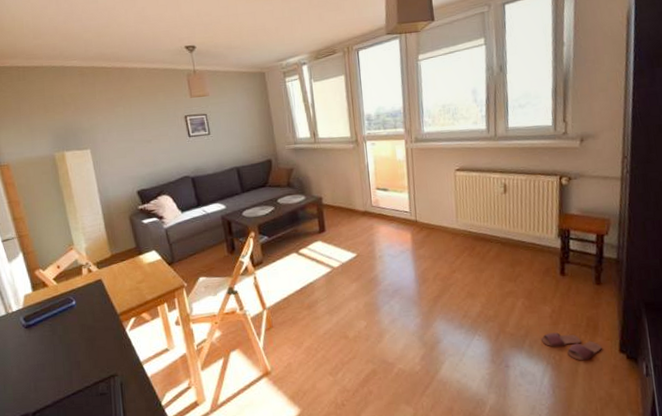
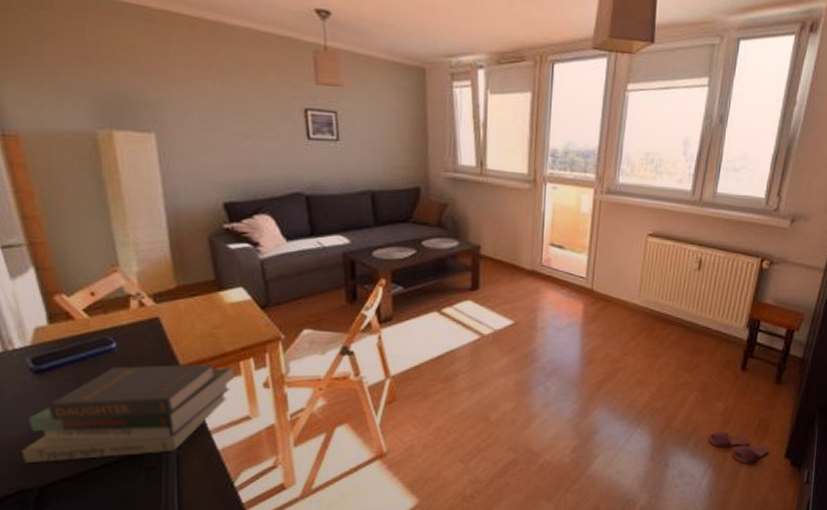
books: none [20,309,155,396] -> present [21,362,235,464]

